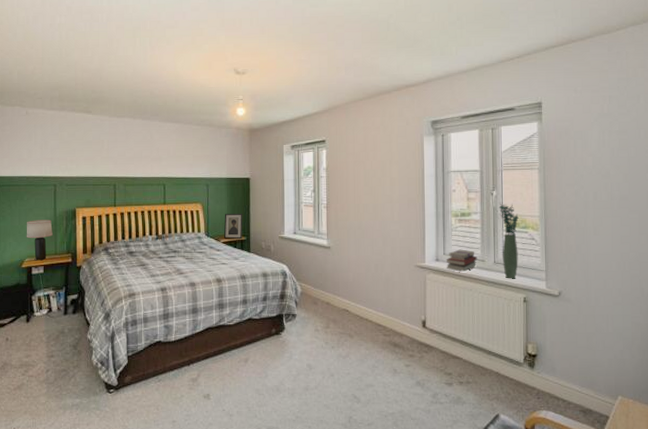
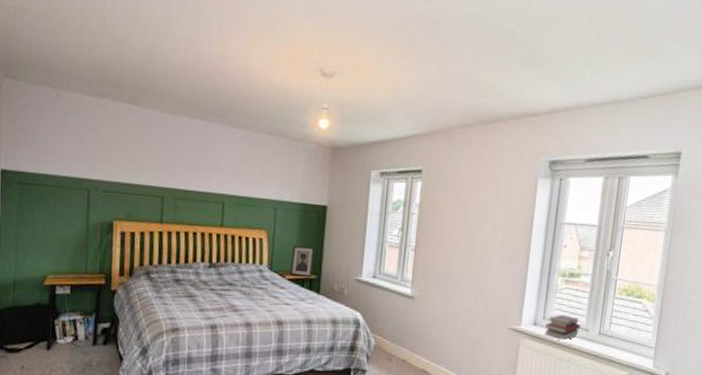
table lamp: present [26,220,53,261] -> none [50,229,84,279]
vase: present [499,202,519,279] -> none [608,265,634,354]

